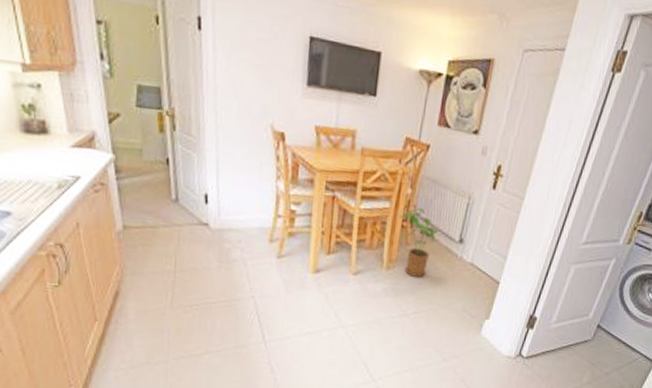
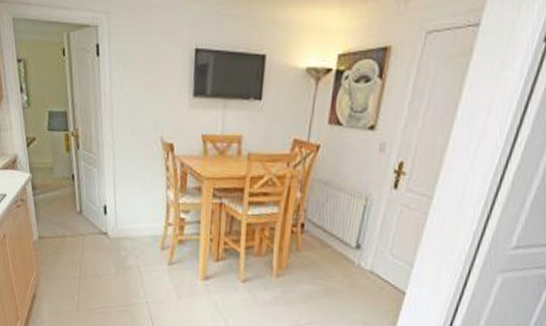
house plant: present [399,208,438,277] -> none [289,212,331,286]

